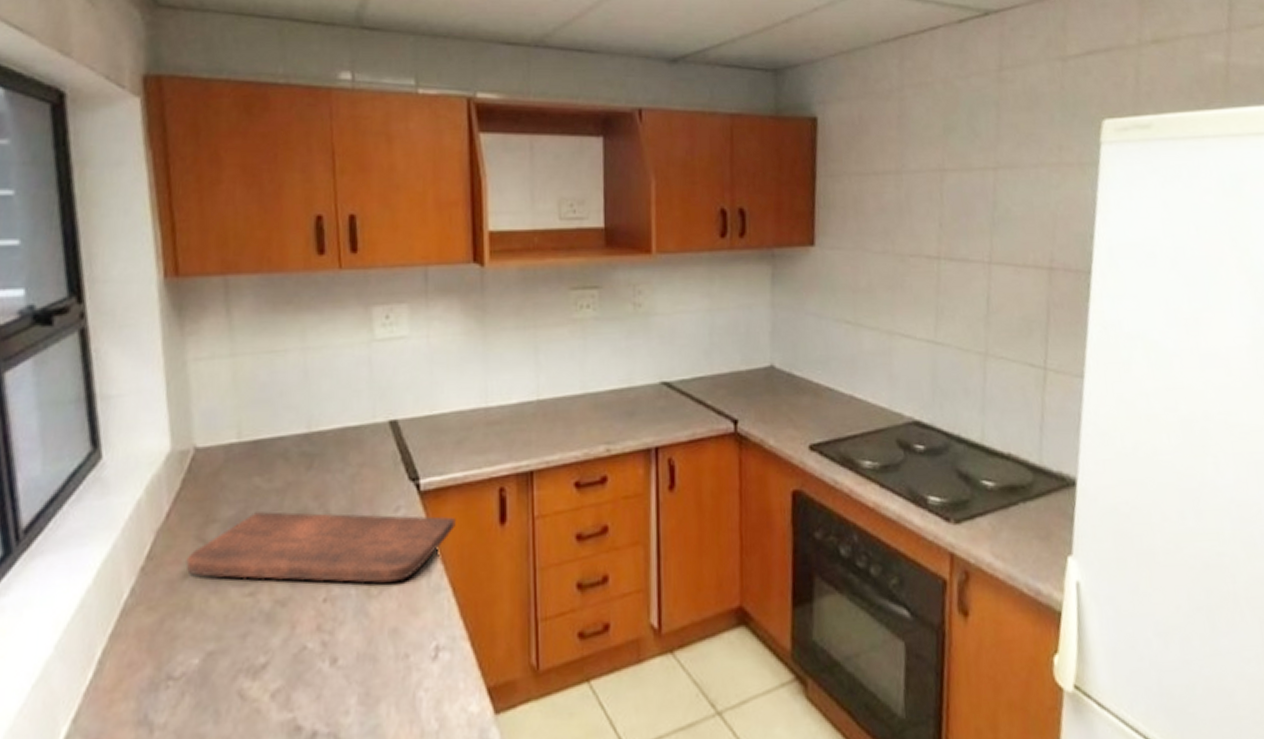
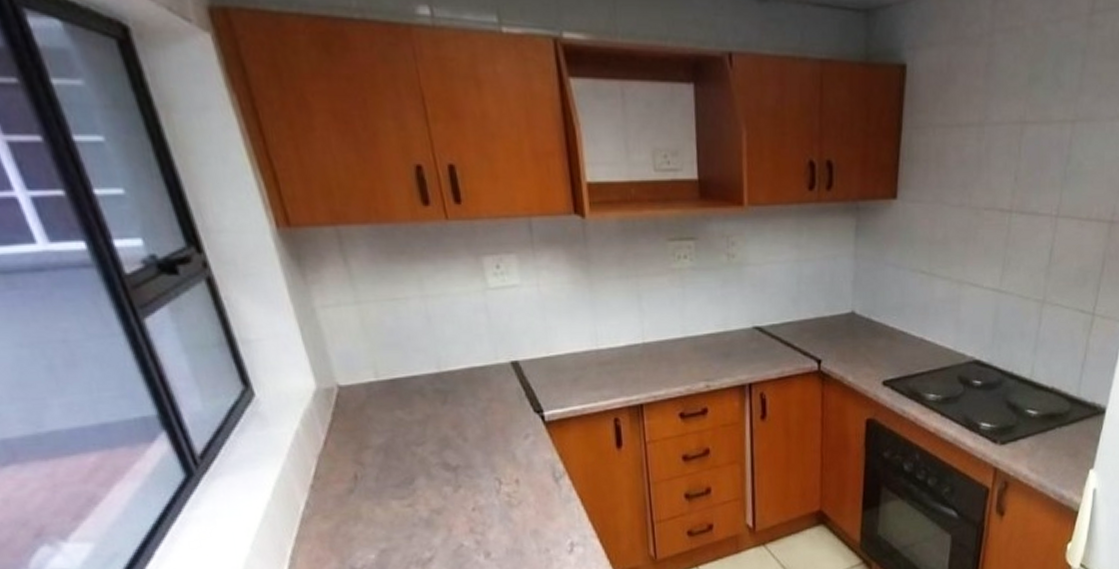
cutting board: present [185,511,456,583] -> none [348,439,579,496]

